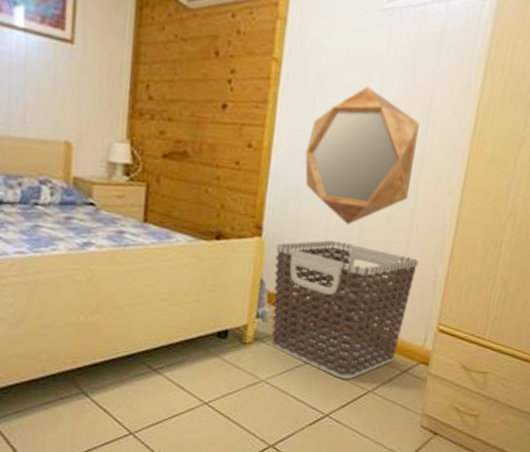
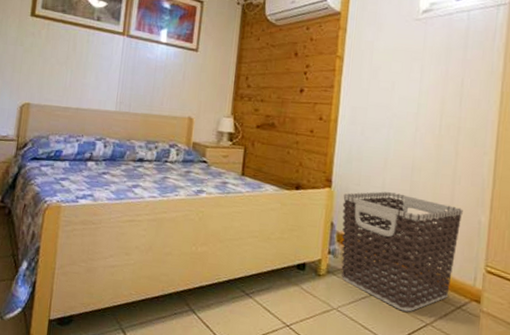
home mirror: present [305,85,420,225] -> none [363,73,454,179]

